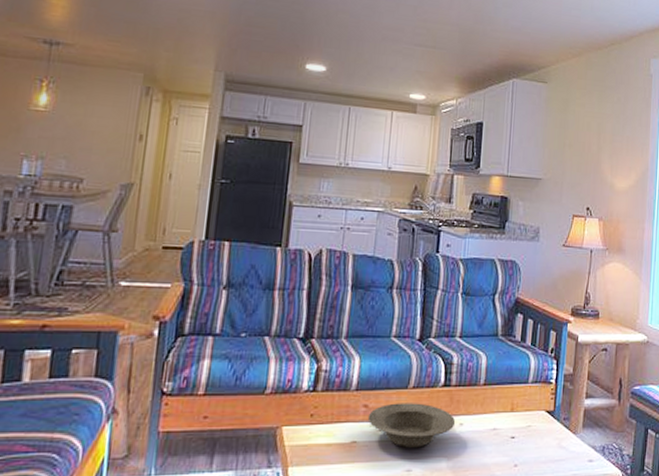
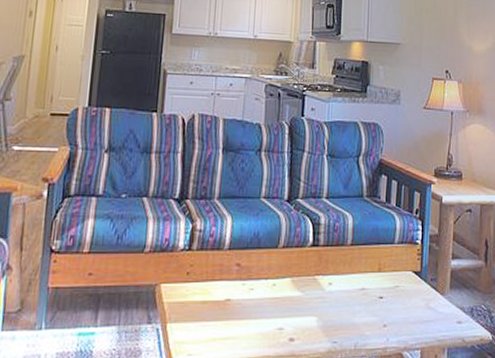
bowl: present [367,403,456,448] -> none [240,262,325,306]

